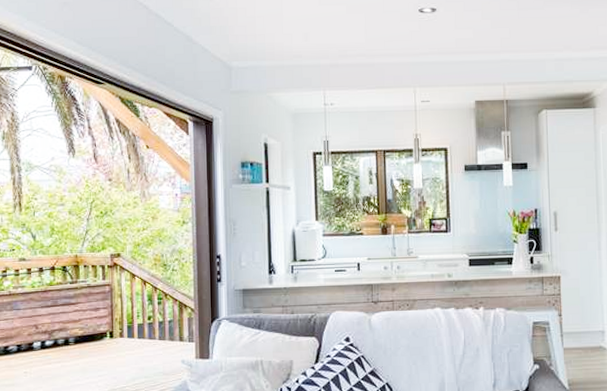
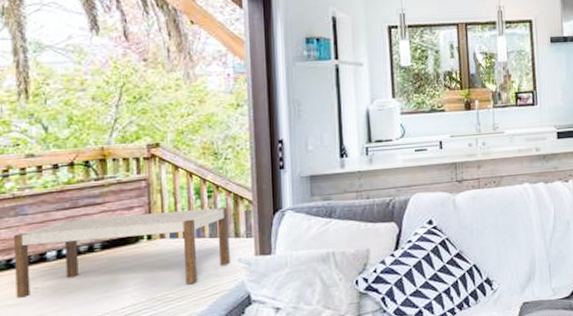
bench: none [10,313,175,380] -> present [14,207,230,298]

